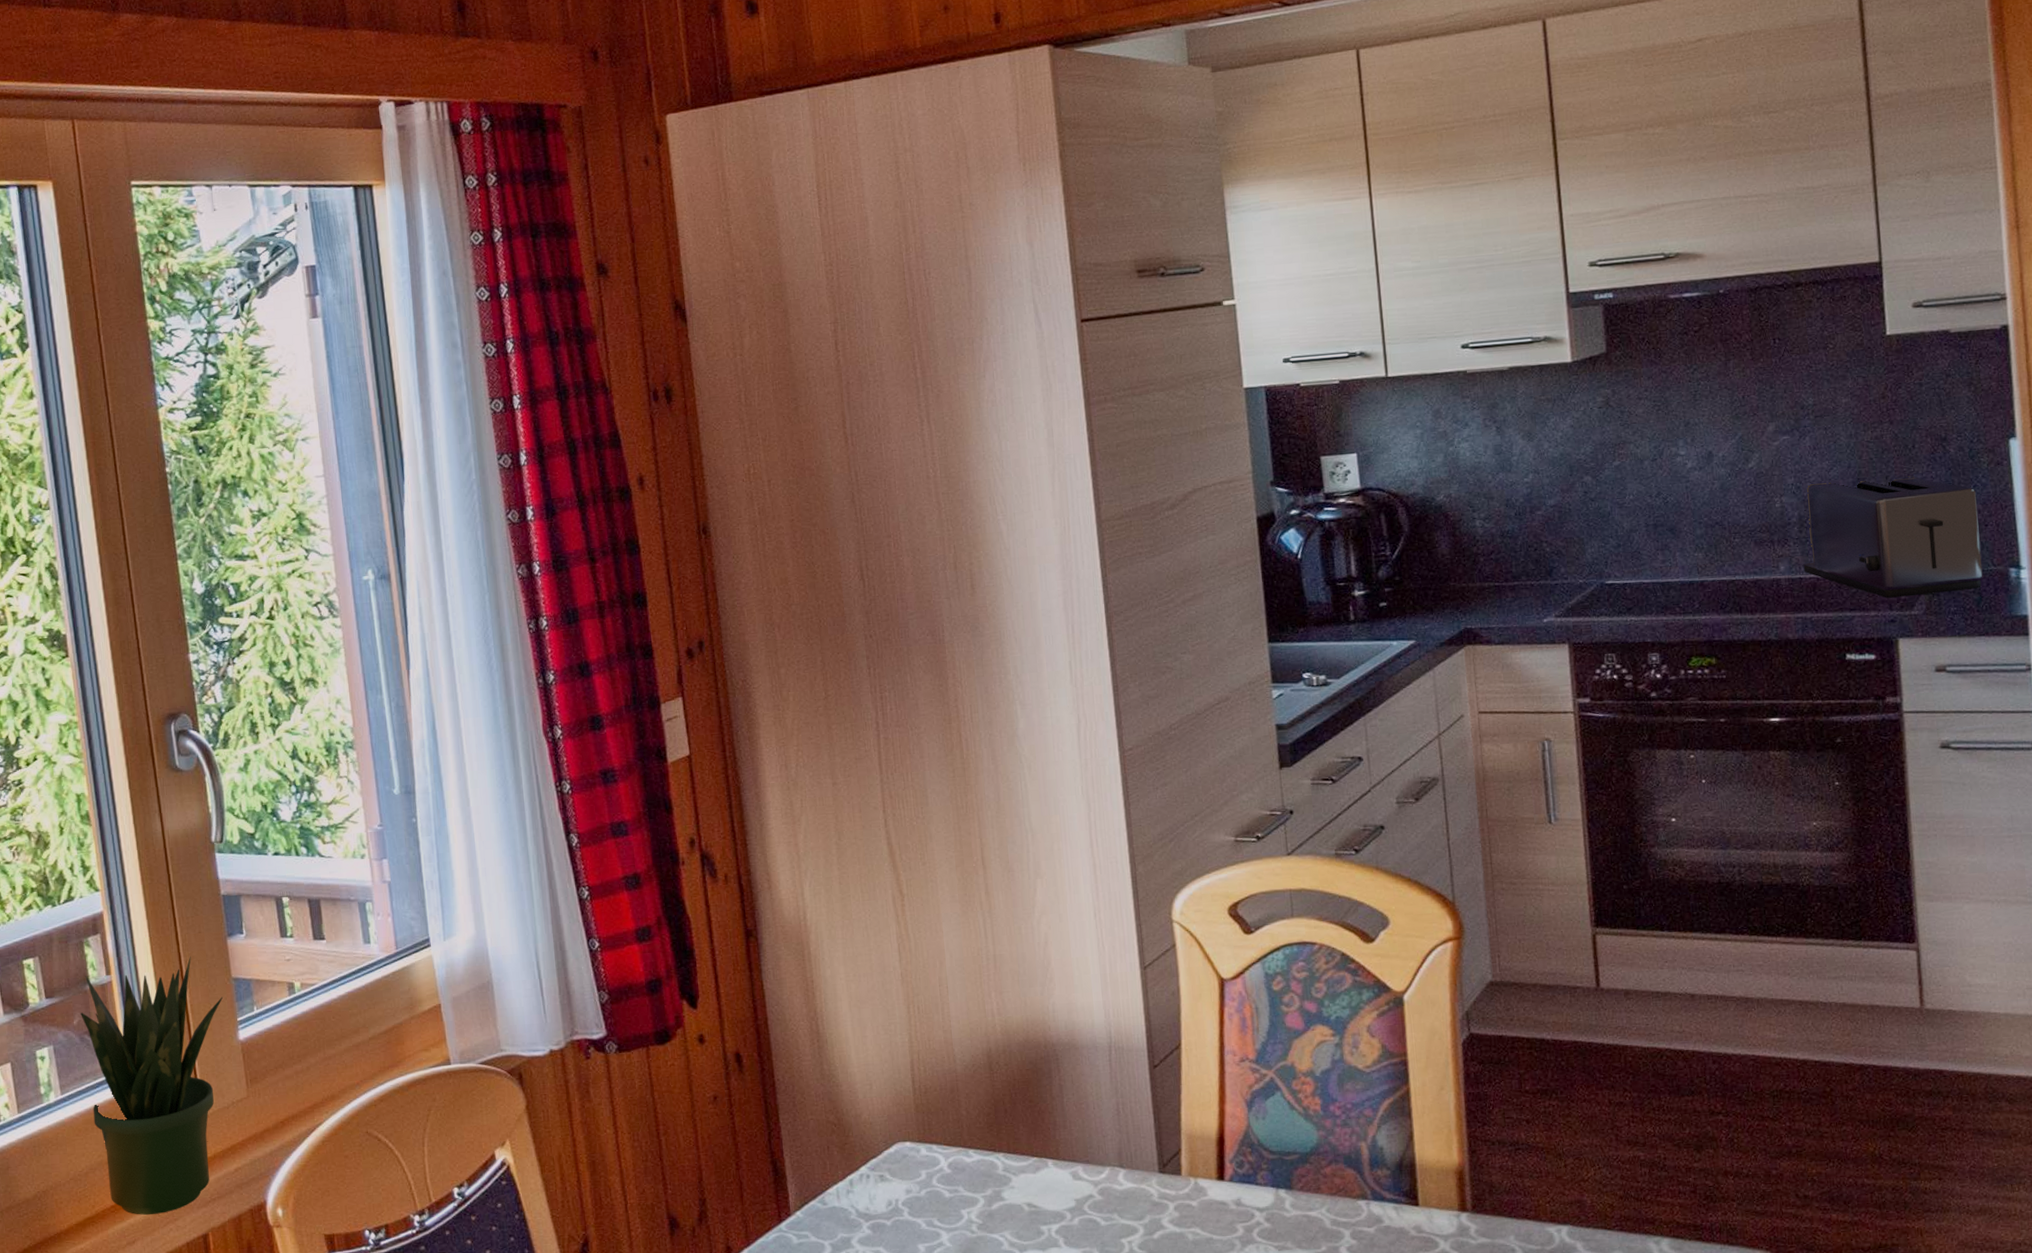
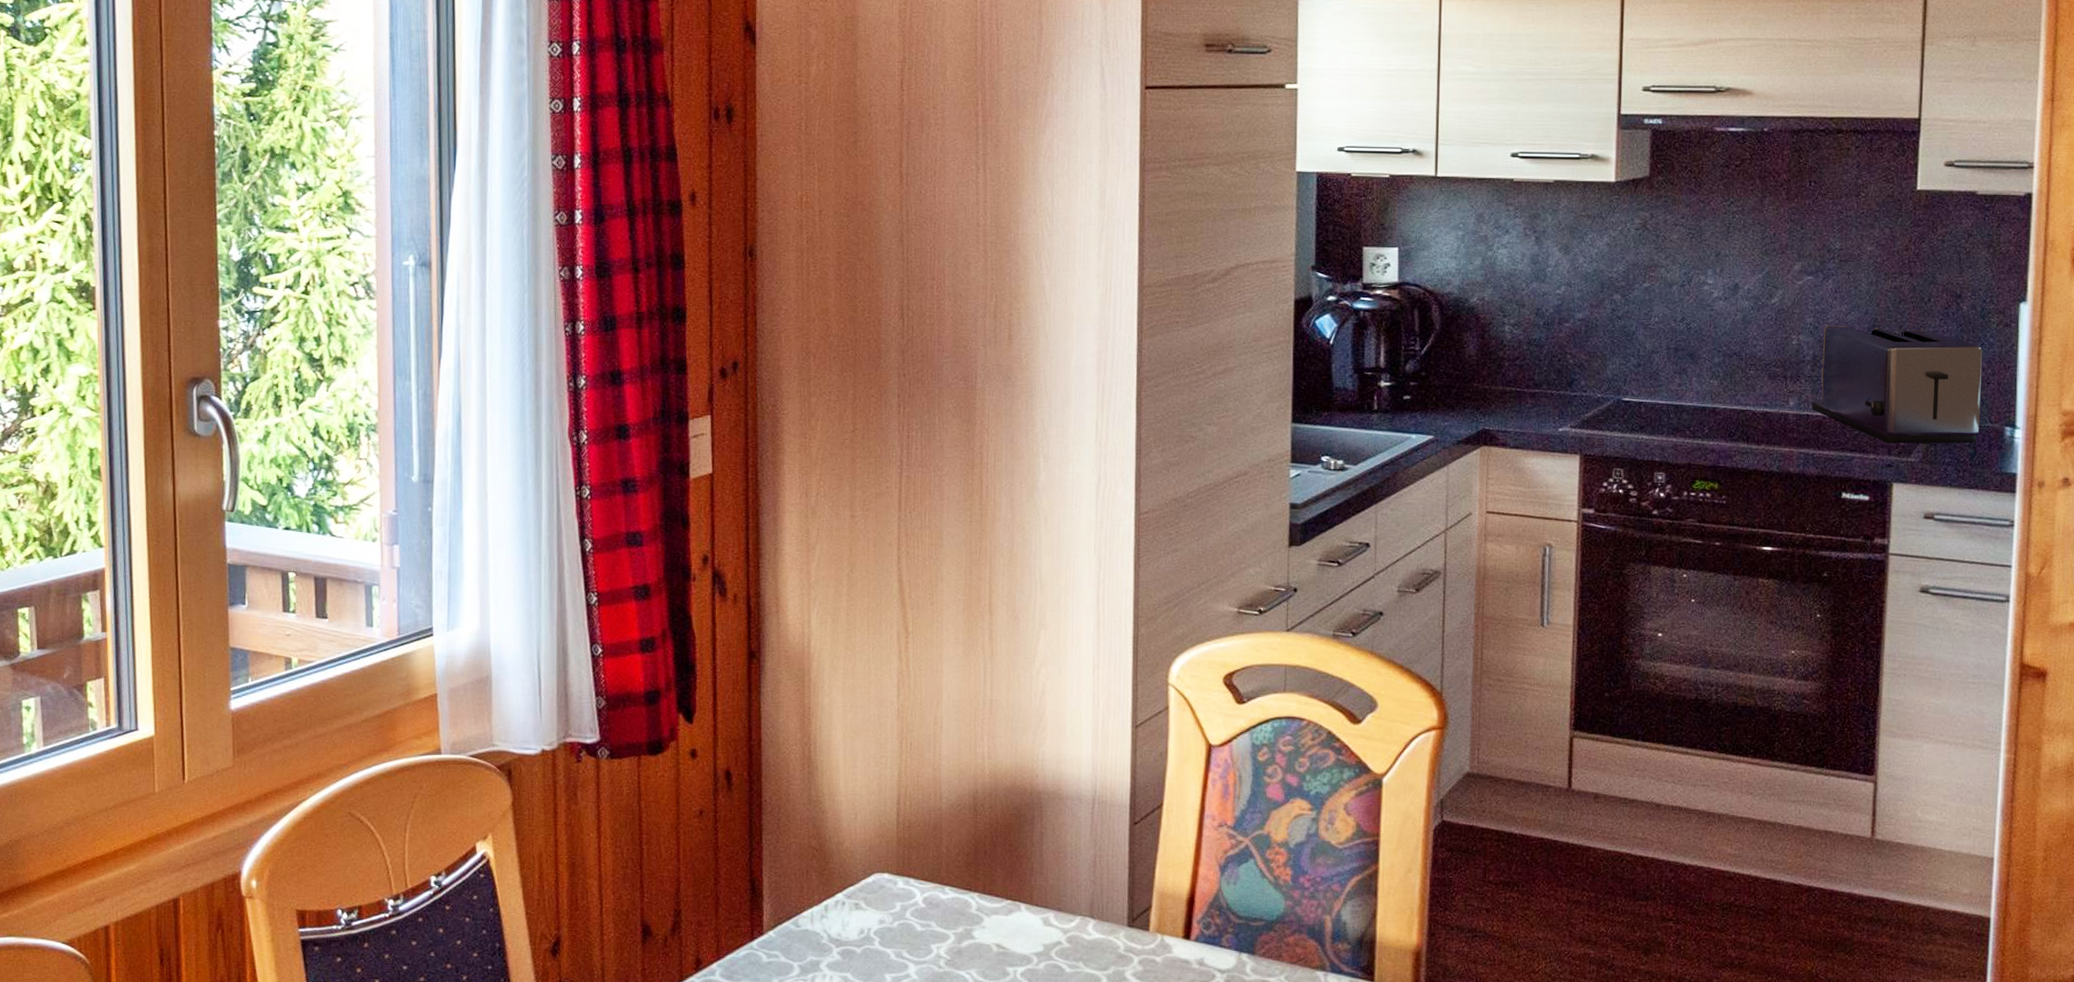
planter: present [80,956,223,1215] -> none [71,621,218,874]

